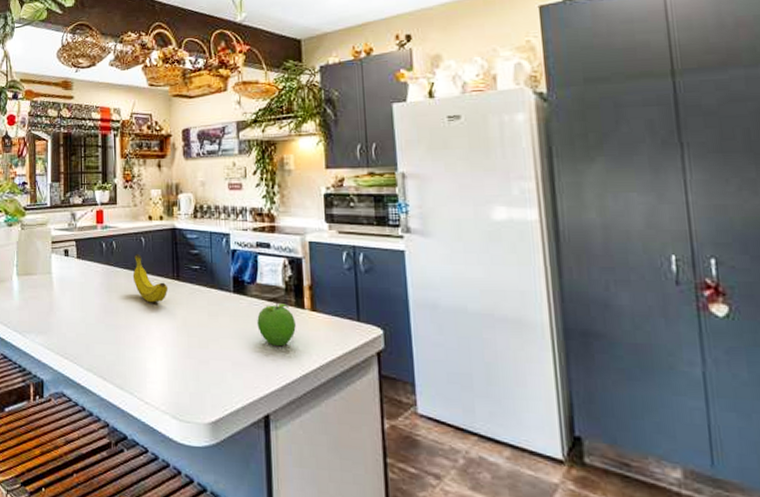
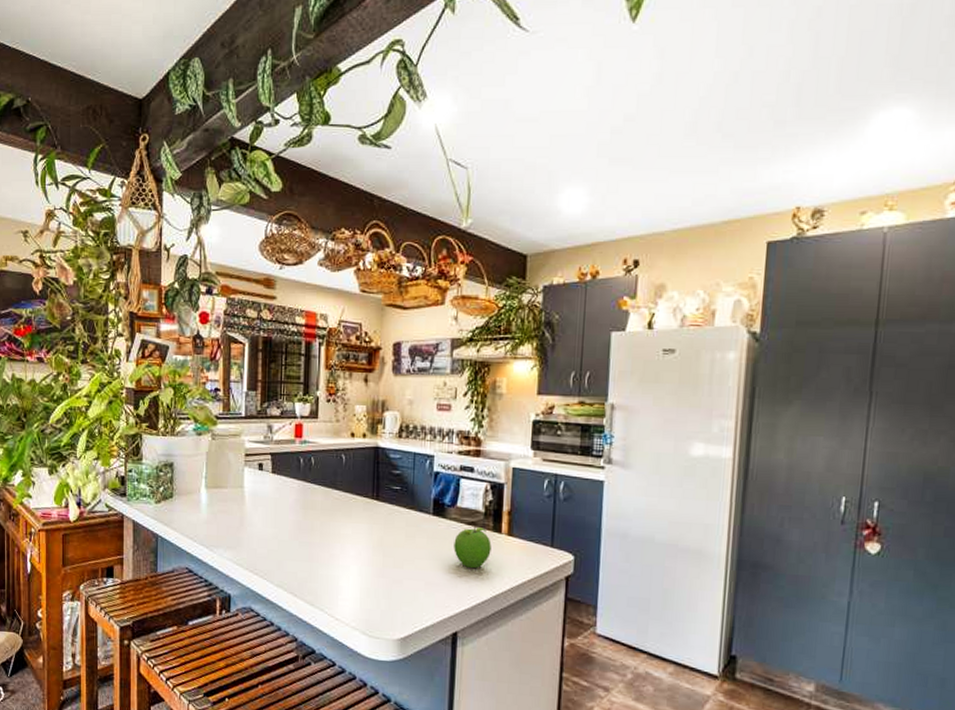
fruit: present [132,253,169,303] -> none [330,470,367,522]

